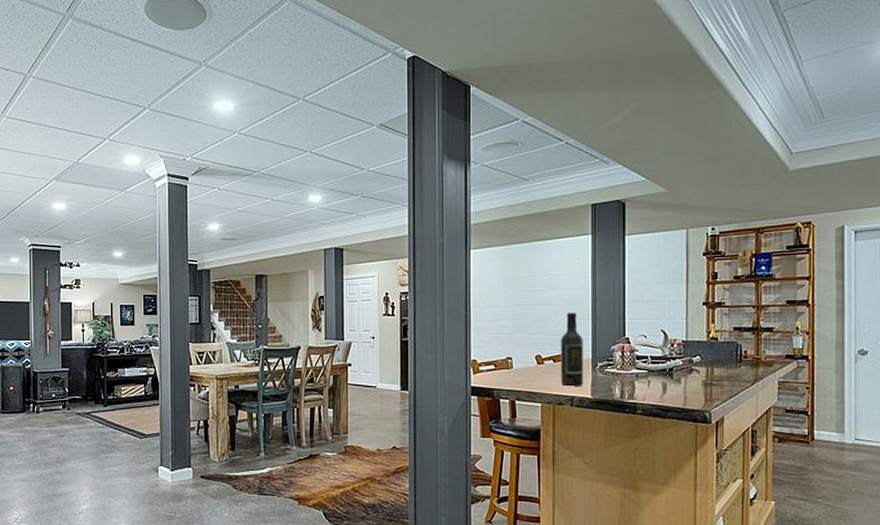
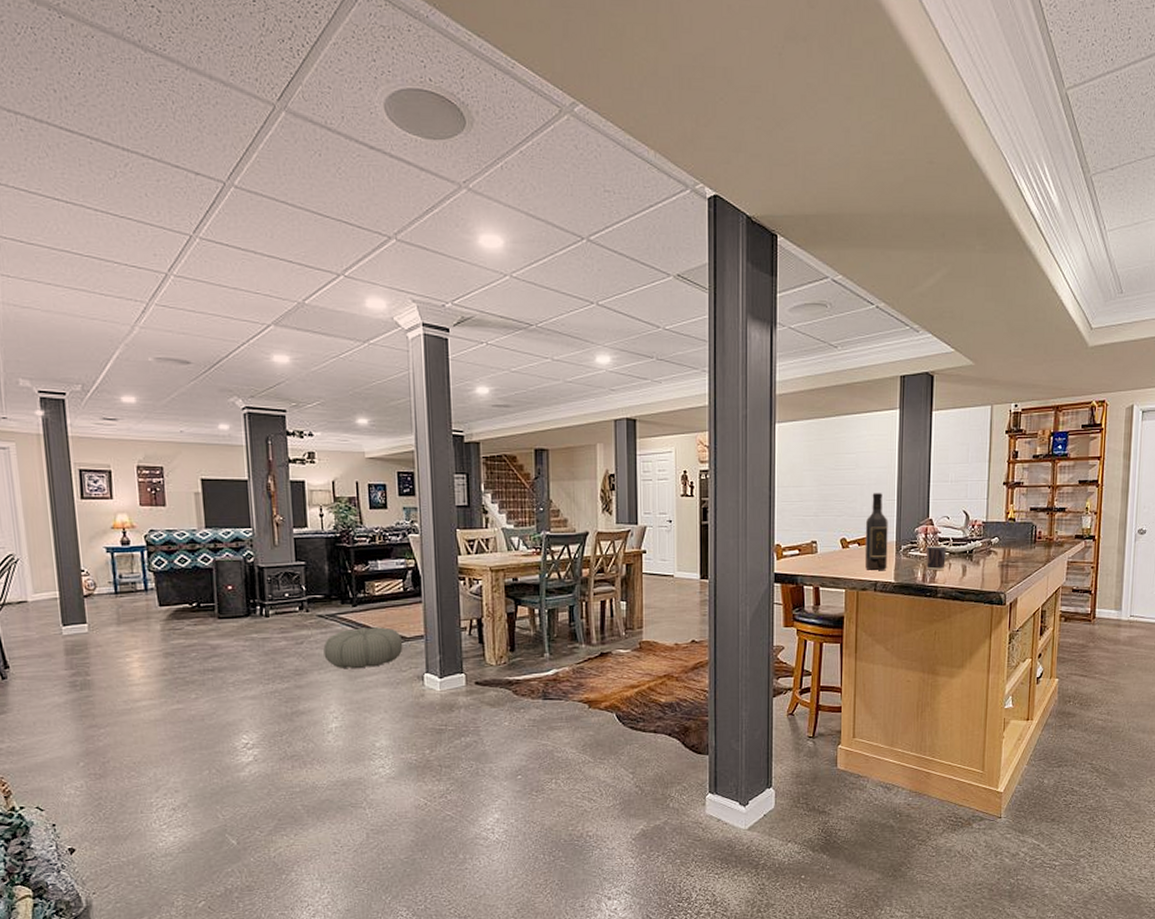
pouf: none [79,425,143,460] -> present [323,627,403,669]
mug: none [623,363,646,387] -> present [926,545,947,570]

